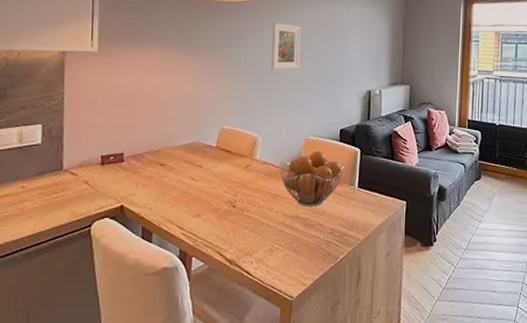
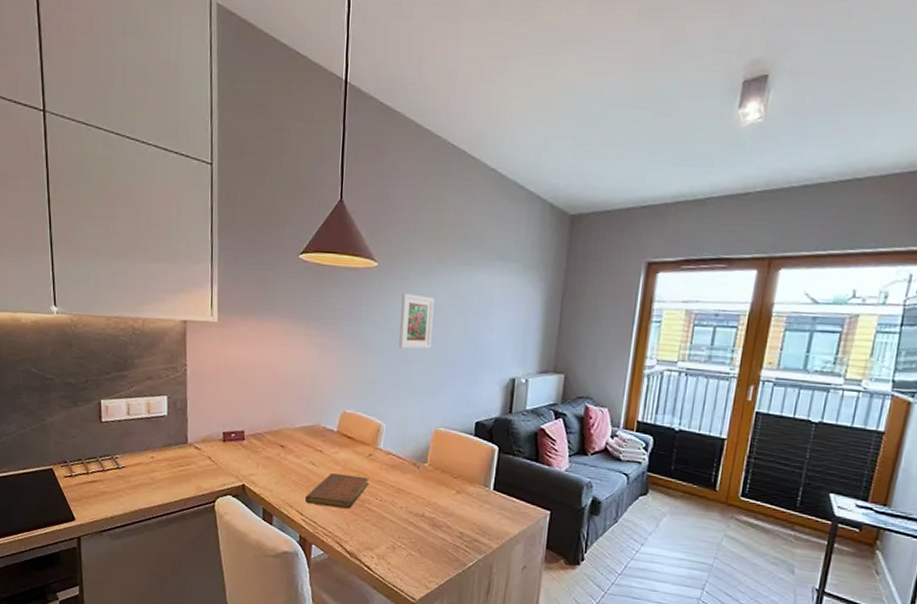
notebook: none [185,186,247,219] -> present [305,473,369,509]
fruit basket: present [279,151,344,207] -> none [404,444,479,506]

